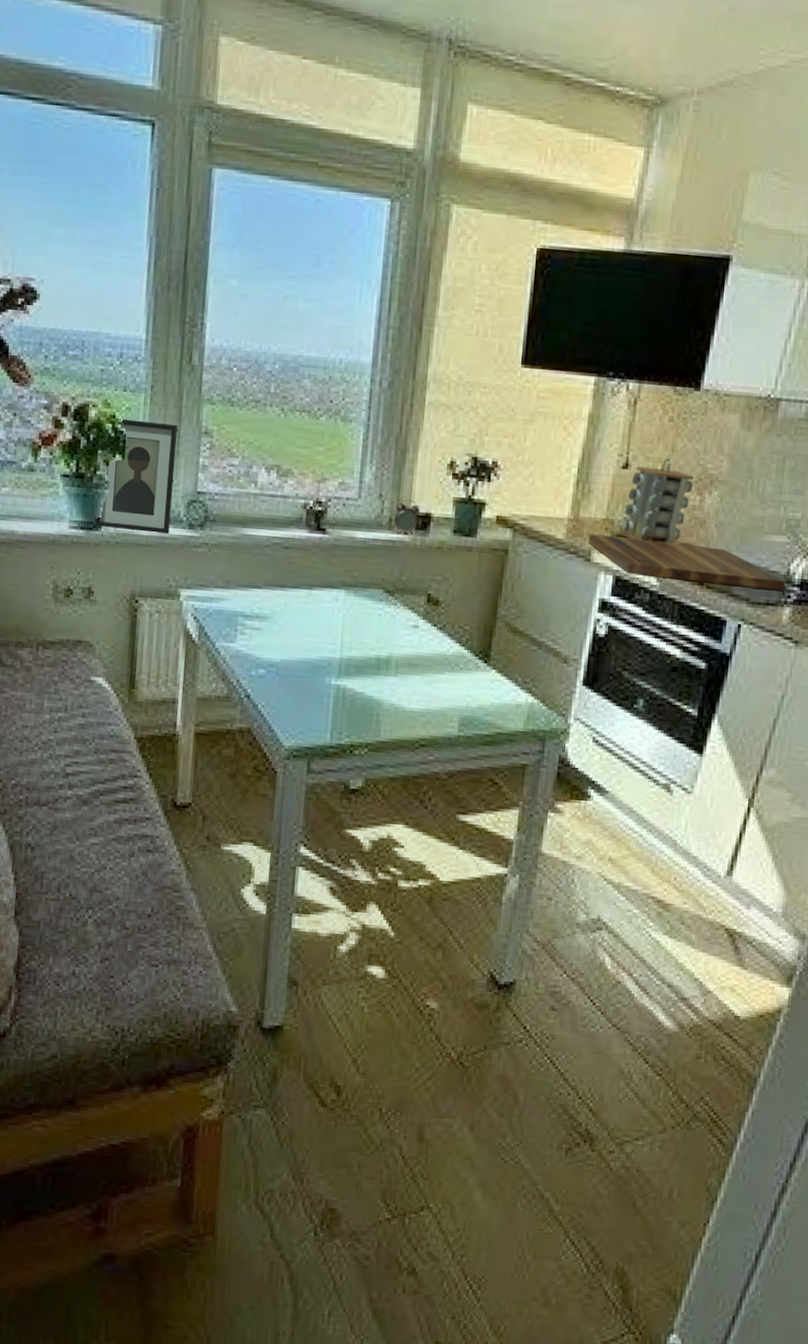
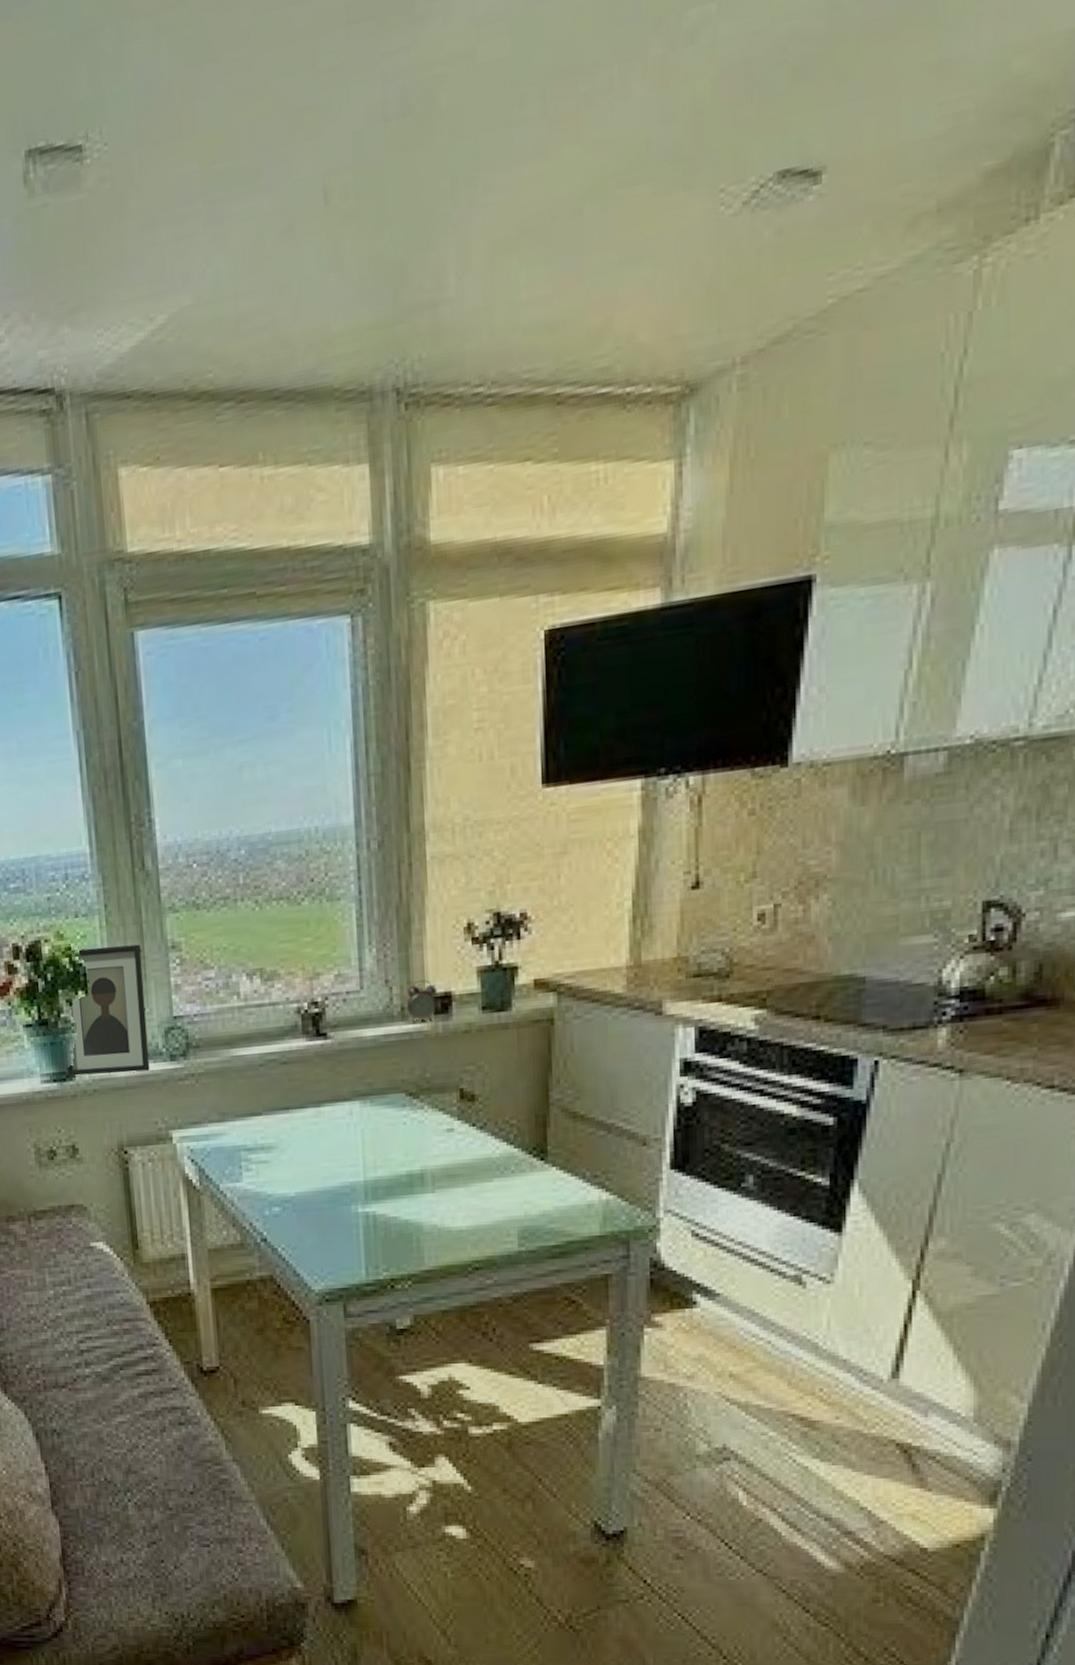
cutting board: present [588,534,786,591] -> none [656,967,938,1022]
spice rack: present [621,458,695,544] -> none [699,863,793,978]

